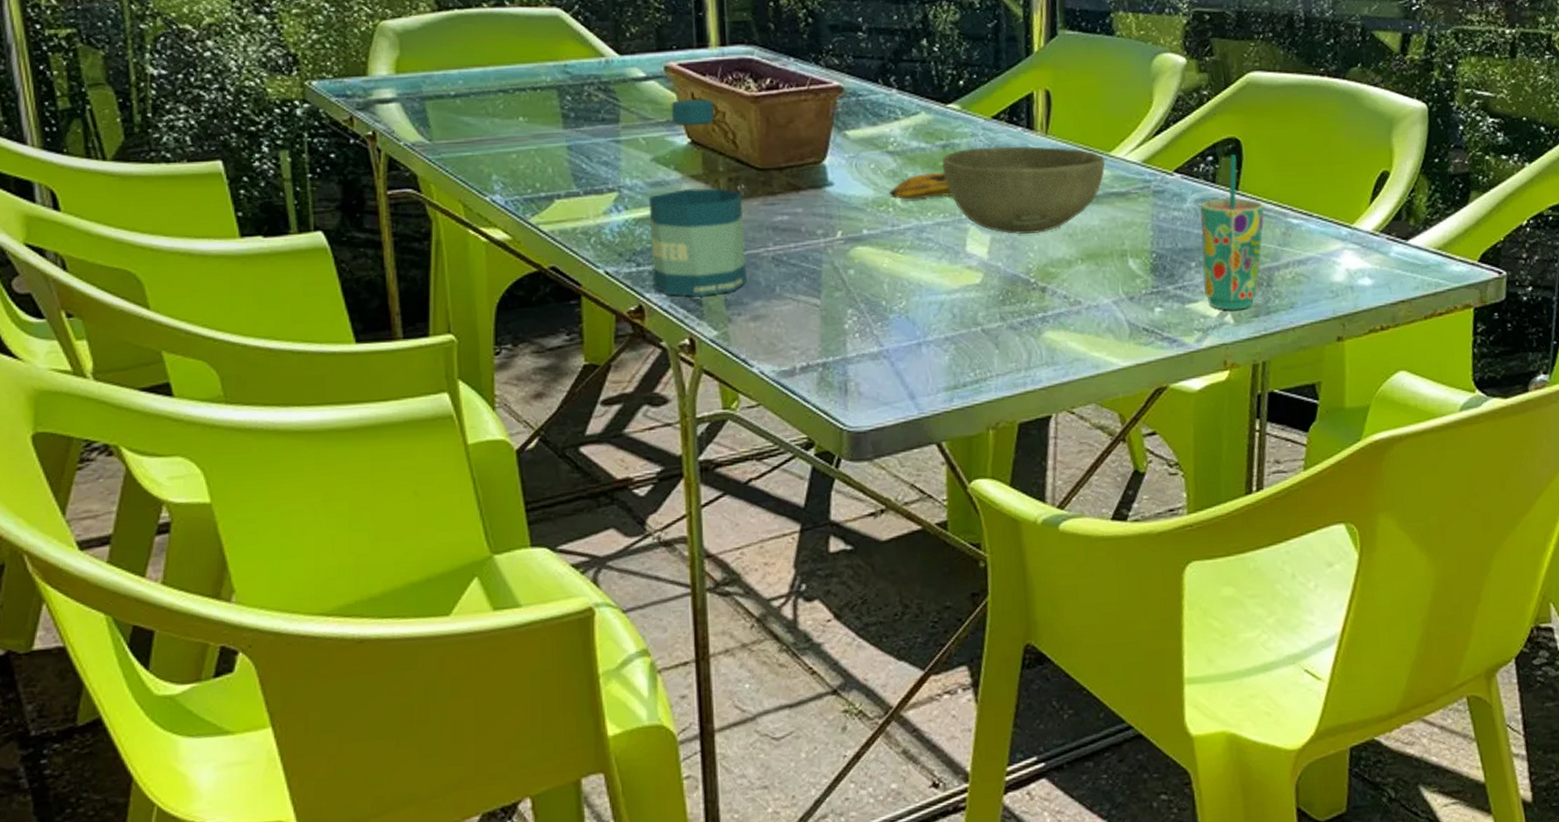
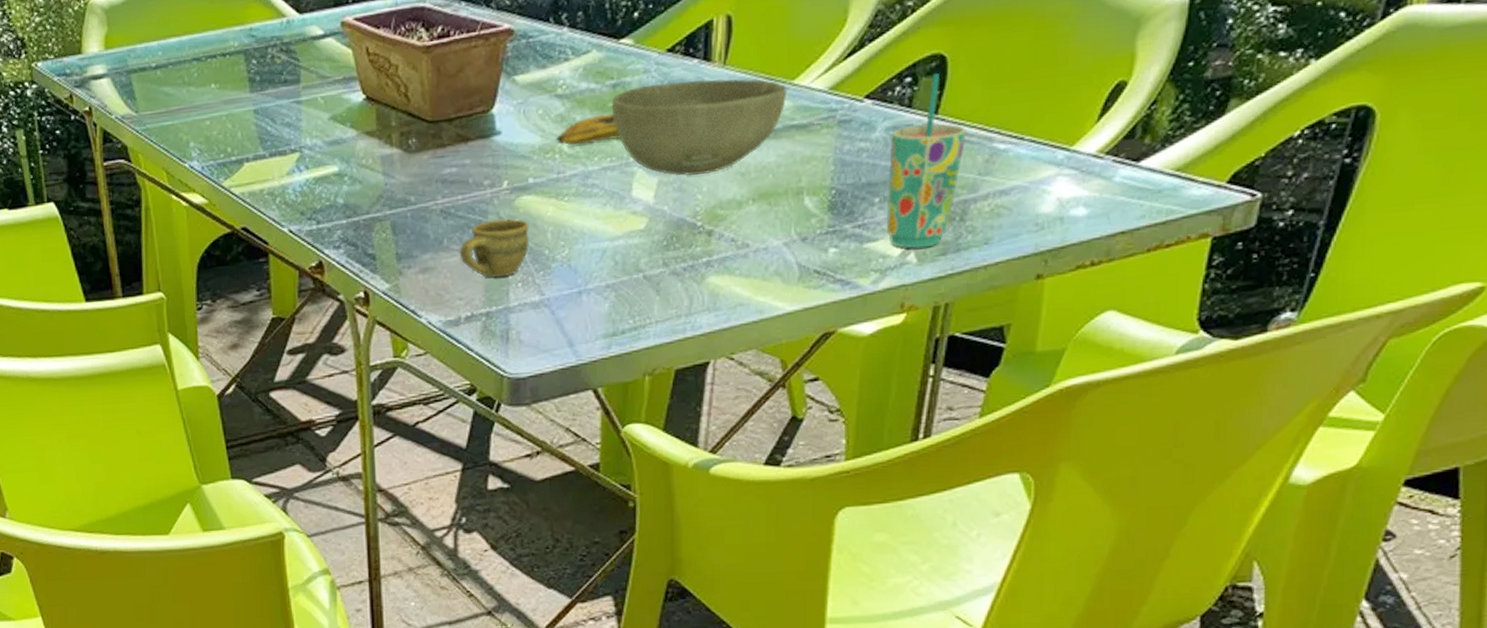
bottle: present [648,98,747,296] -> none [327,52,417,251]
cup: none [792,268,866,327] -> present [459,218,530,277]

